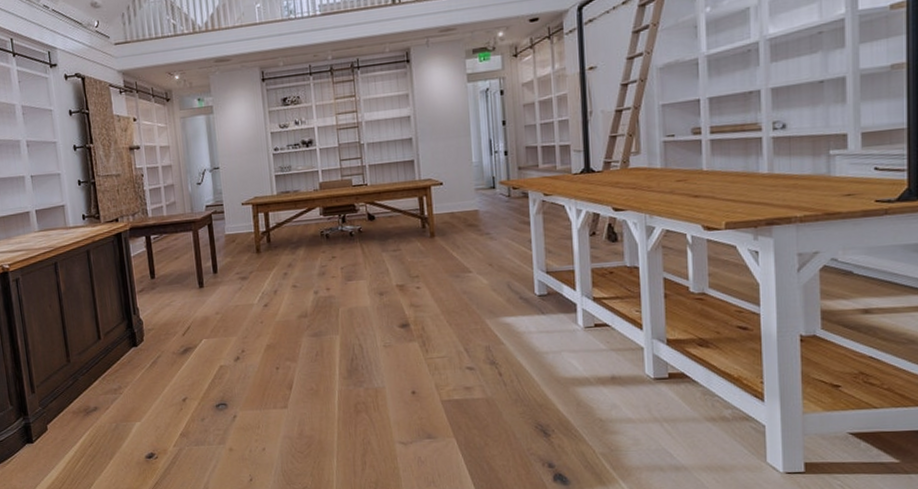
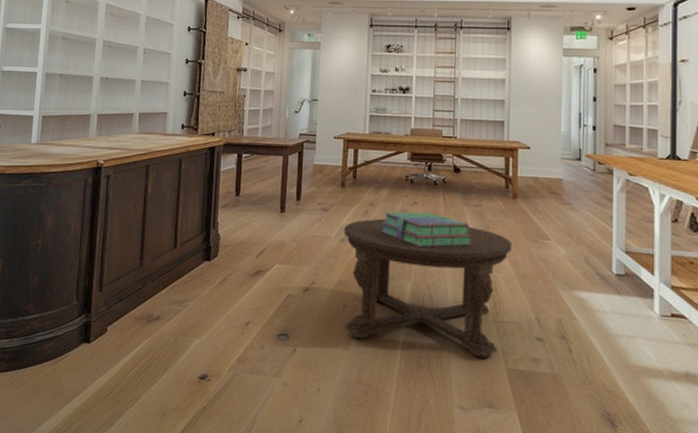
coffee table: none [265,271,435,396] -> present [343,218,513,358]
stack of books: none [302,263,395,300] -> present [381,211,473,248]

